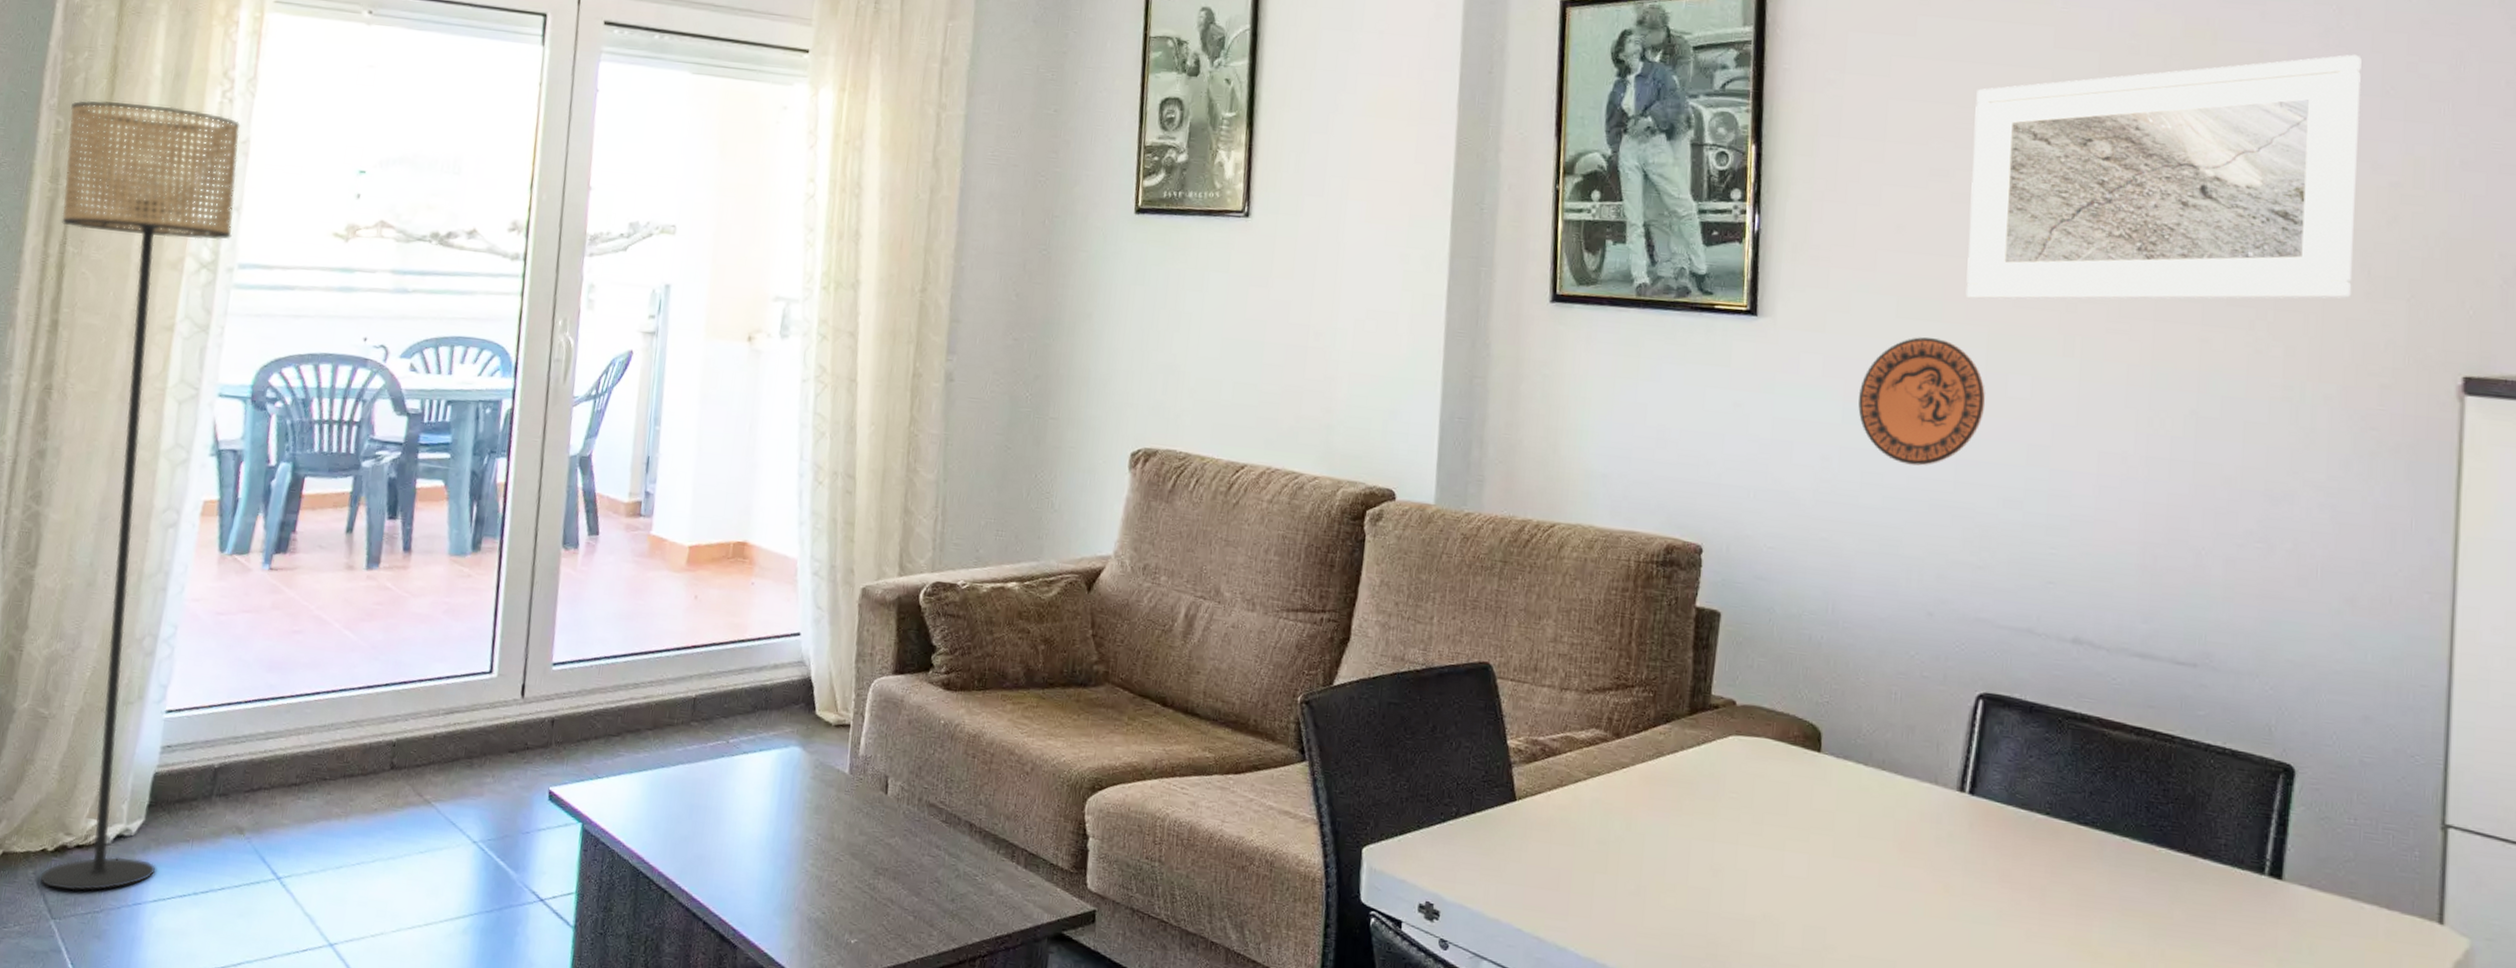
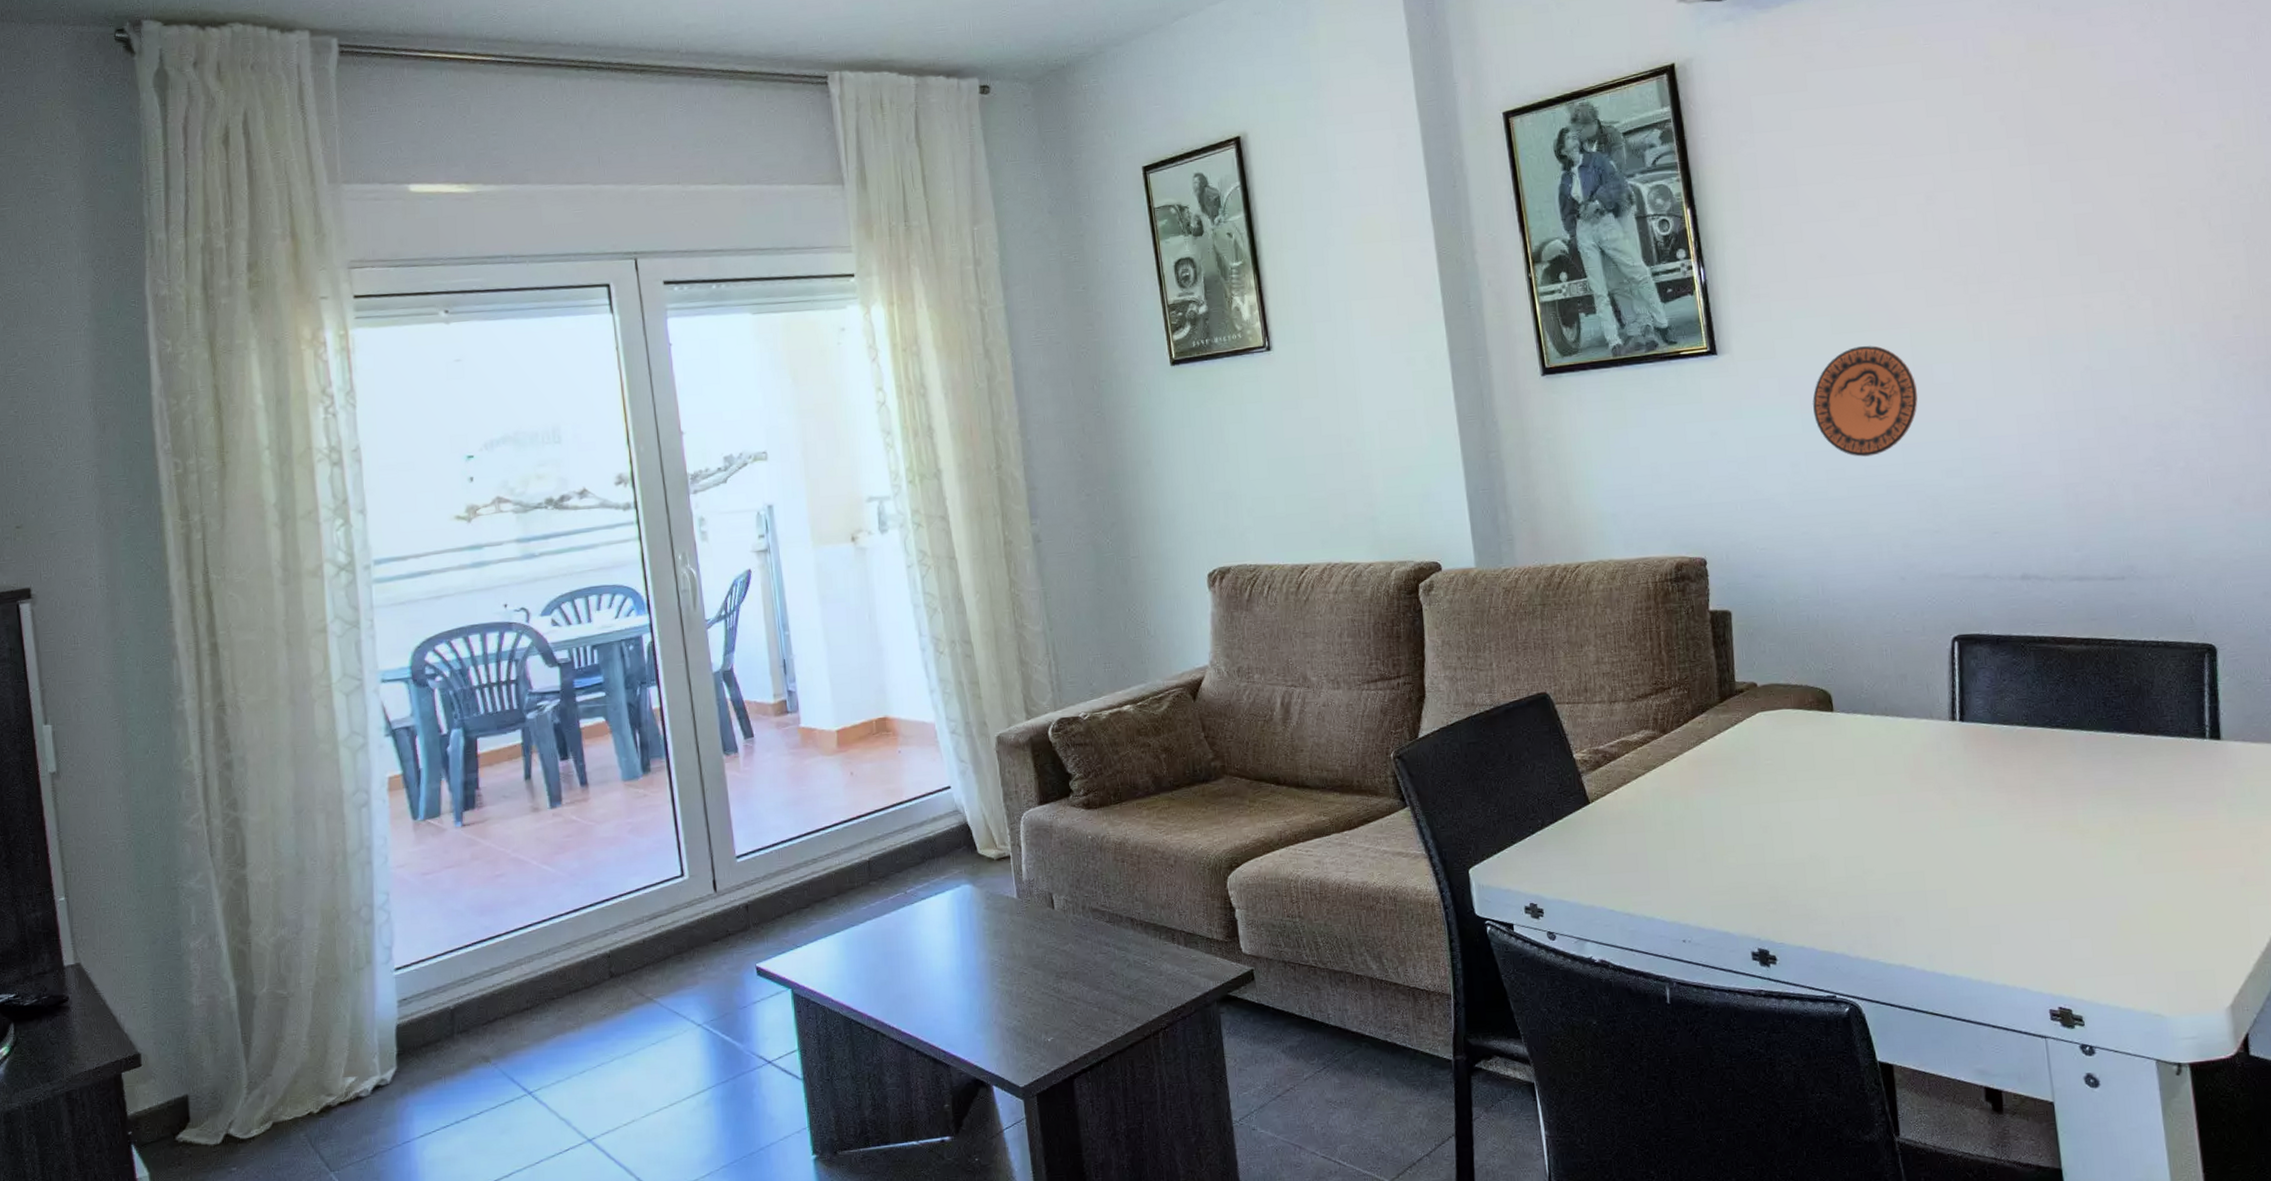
floor lamp: present [40,100,240,891] -> none [185,429,416,1145]
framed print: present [1965,54,2362,300] -> none [1866,41,2198,307]

